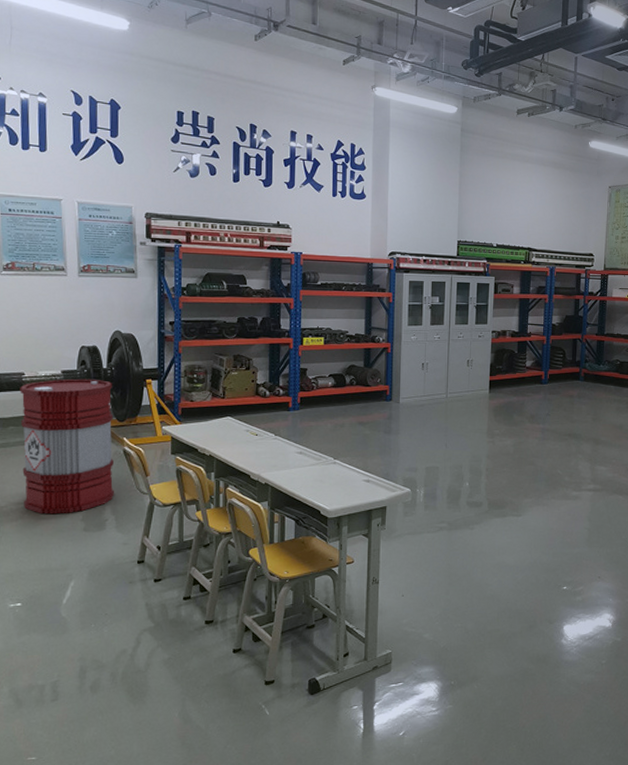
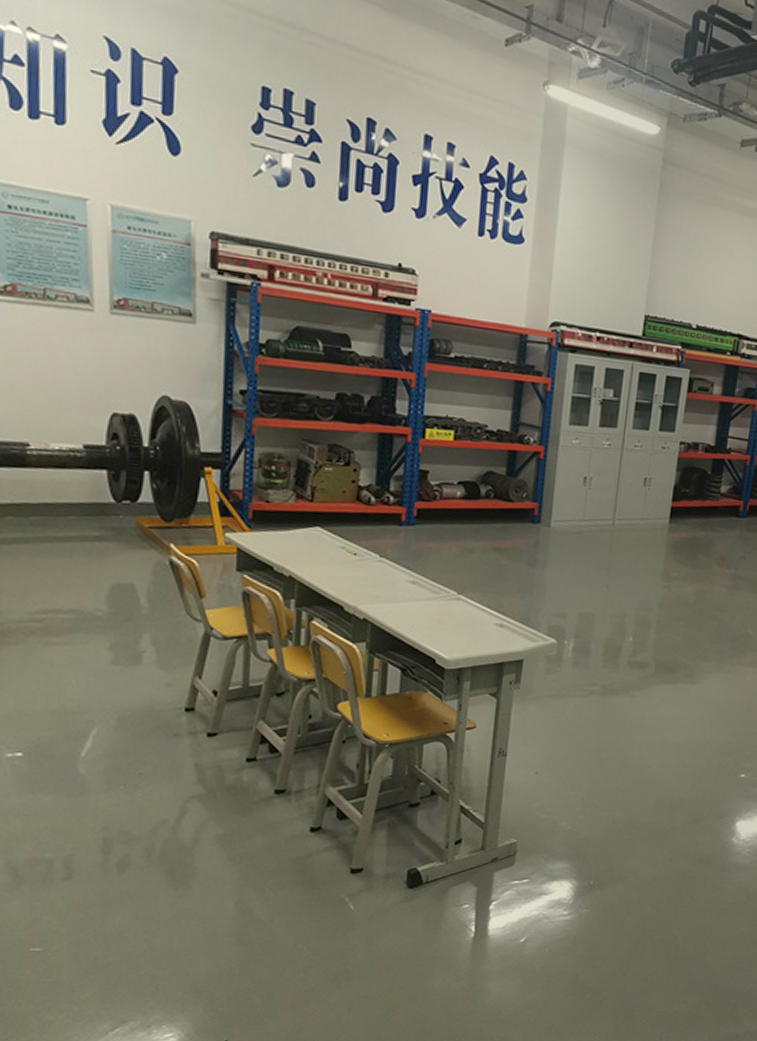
trash can: present [20,378,114,515] -> none [22,456,157,640]

